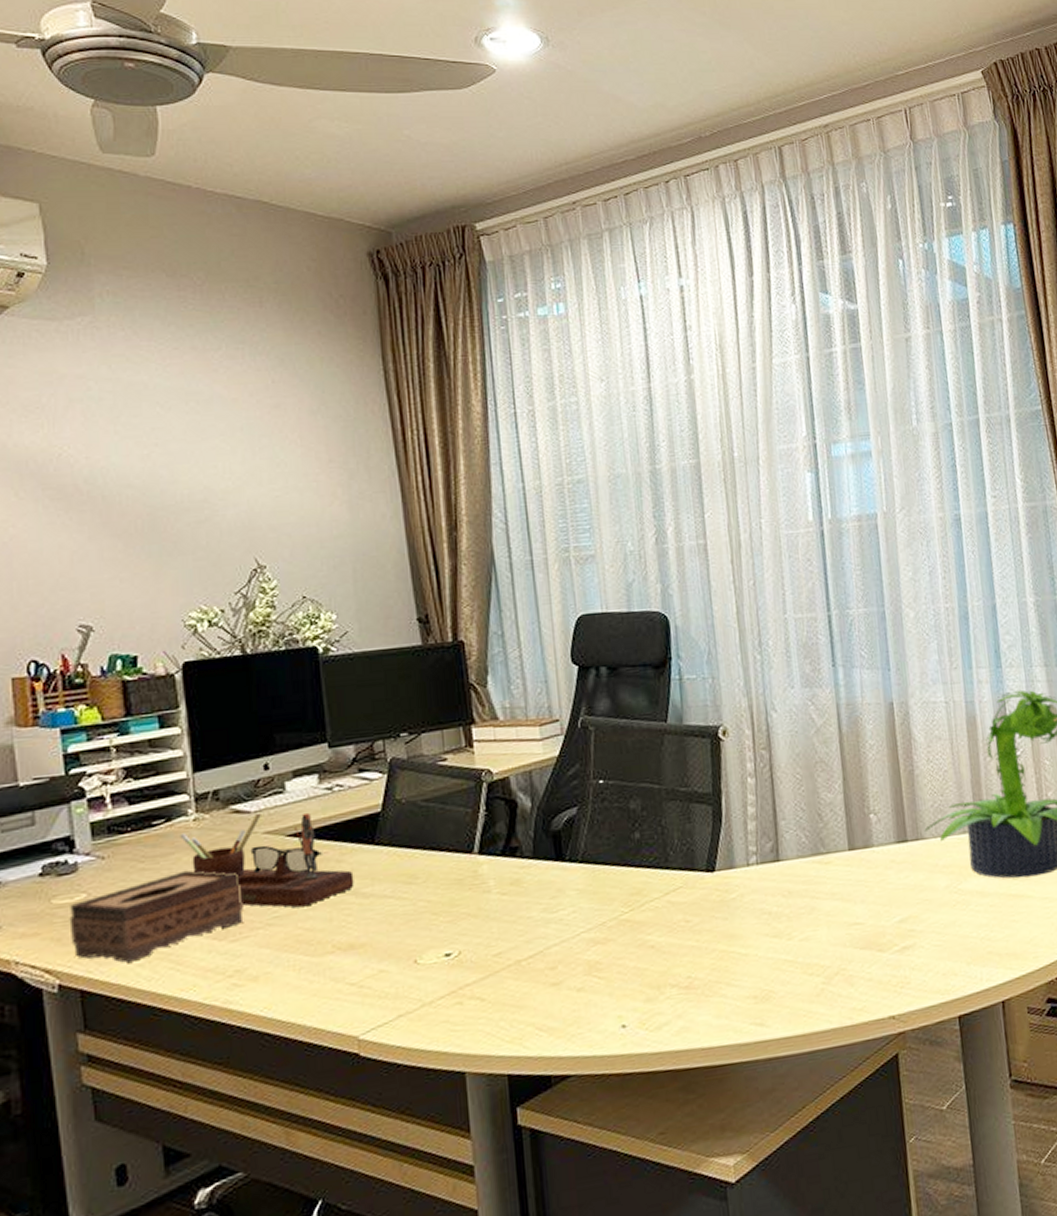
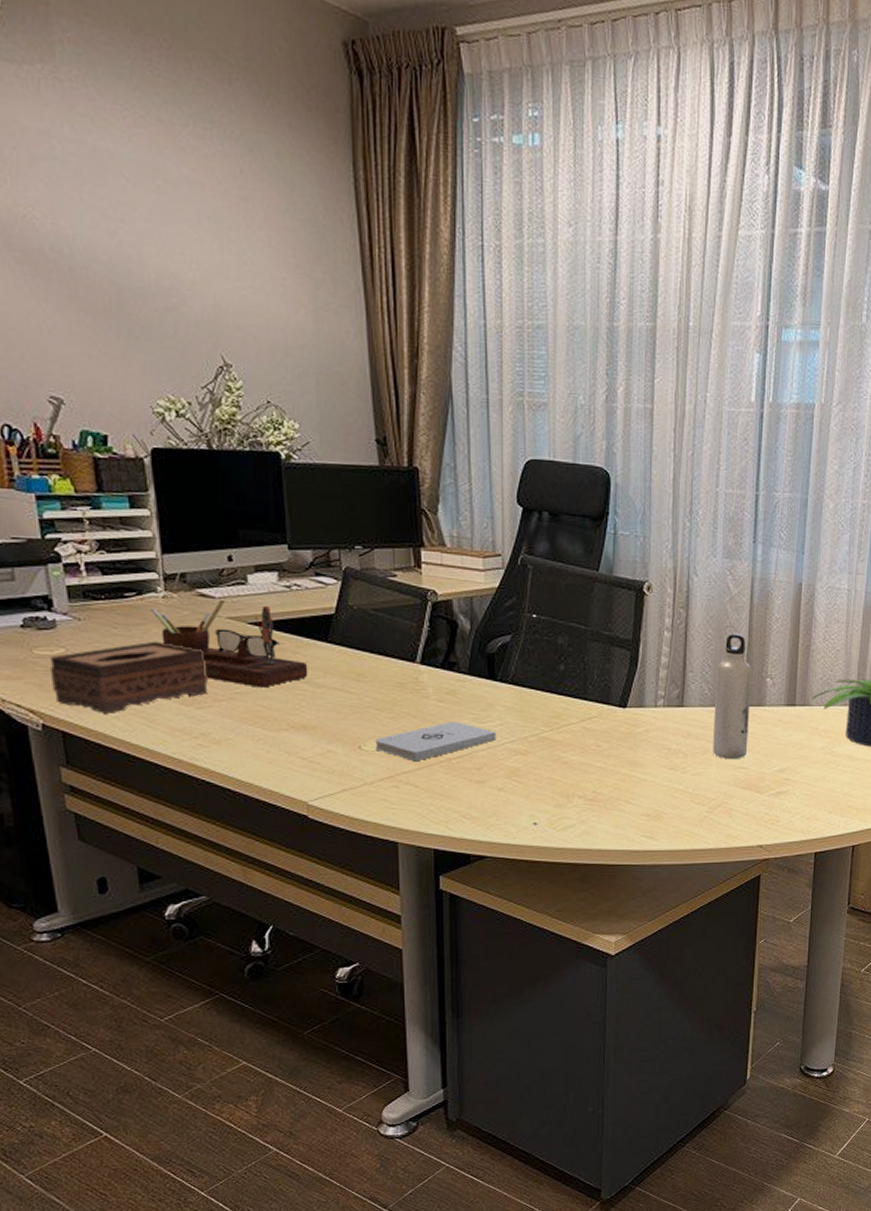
notepad: none [432,915,571,970] -> present [375,721,497,762]
water bottle: none [811,768,861,916] -> present [713,633,752,760]

